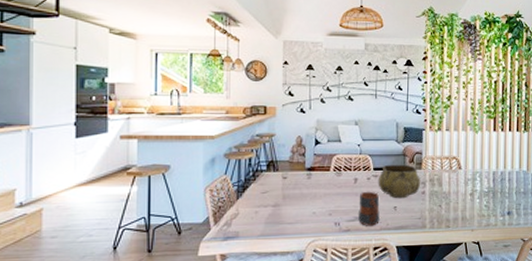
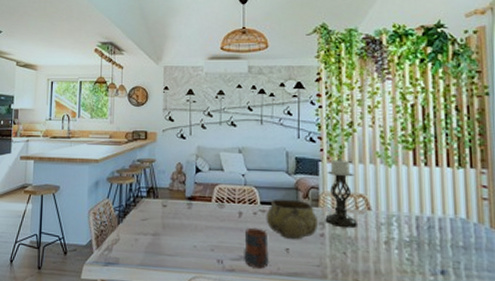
candle holder: none [426,127,451,186] -> present [325,158,357,229]

